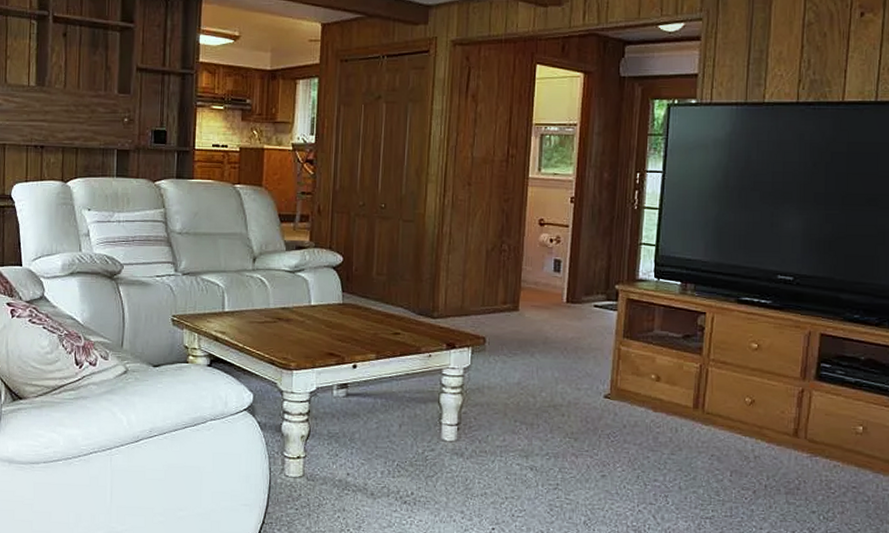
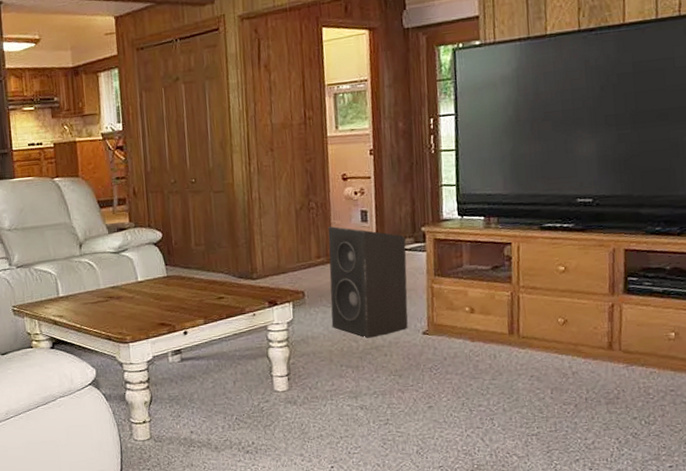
speaker: none [510,271,597,395] -> present [328,226,408,338]

